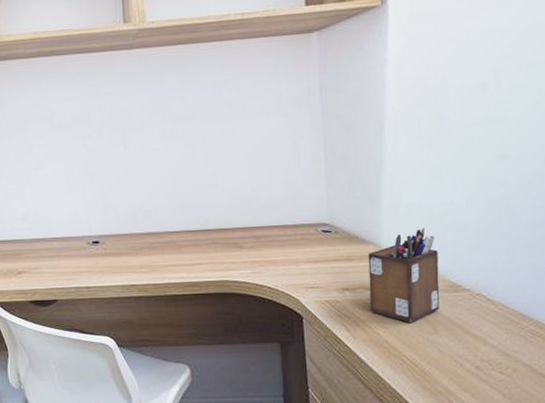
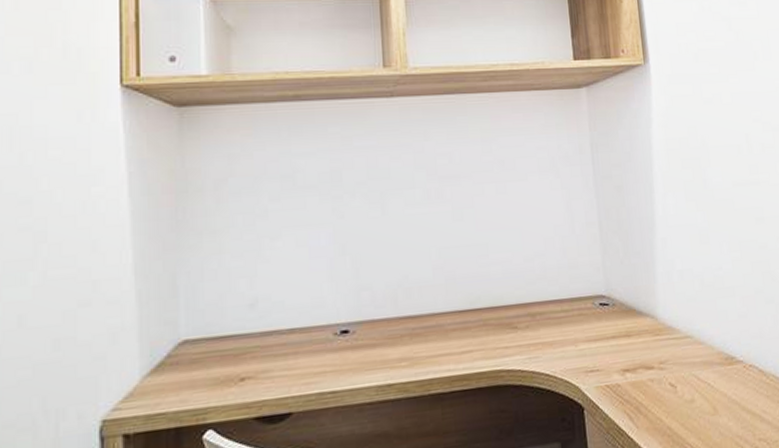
desk organizer: present [368,227,440,324] -> none [646,295,717,405]

